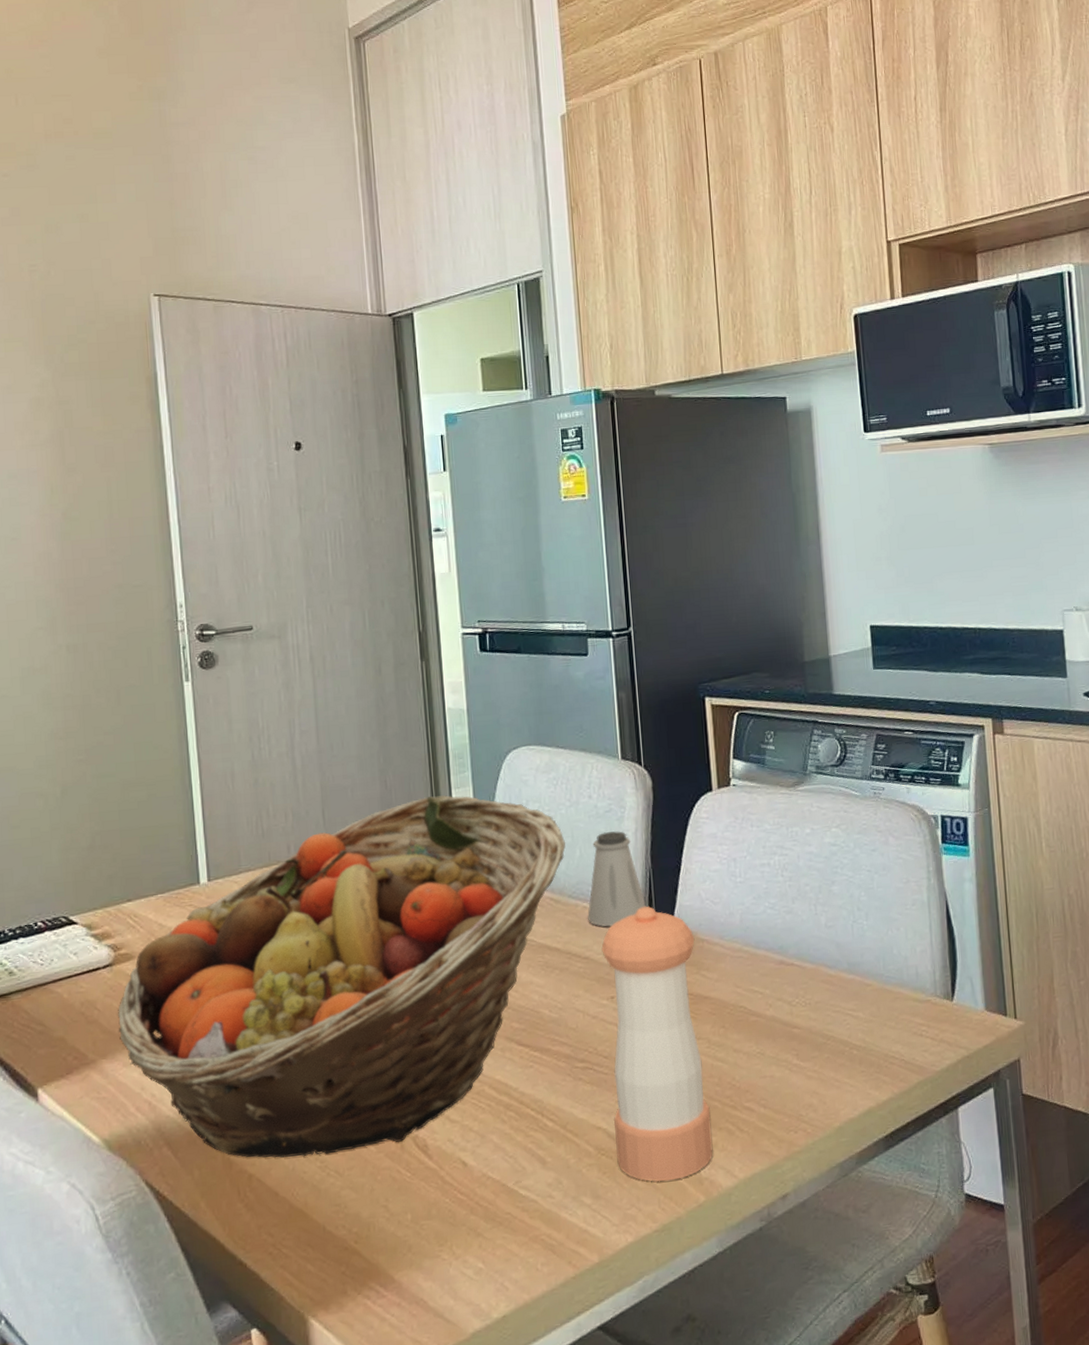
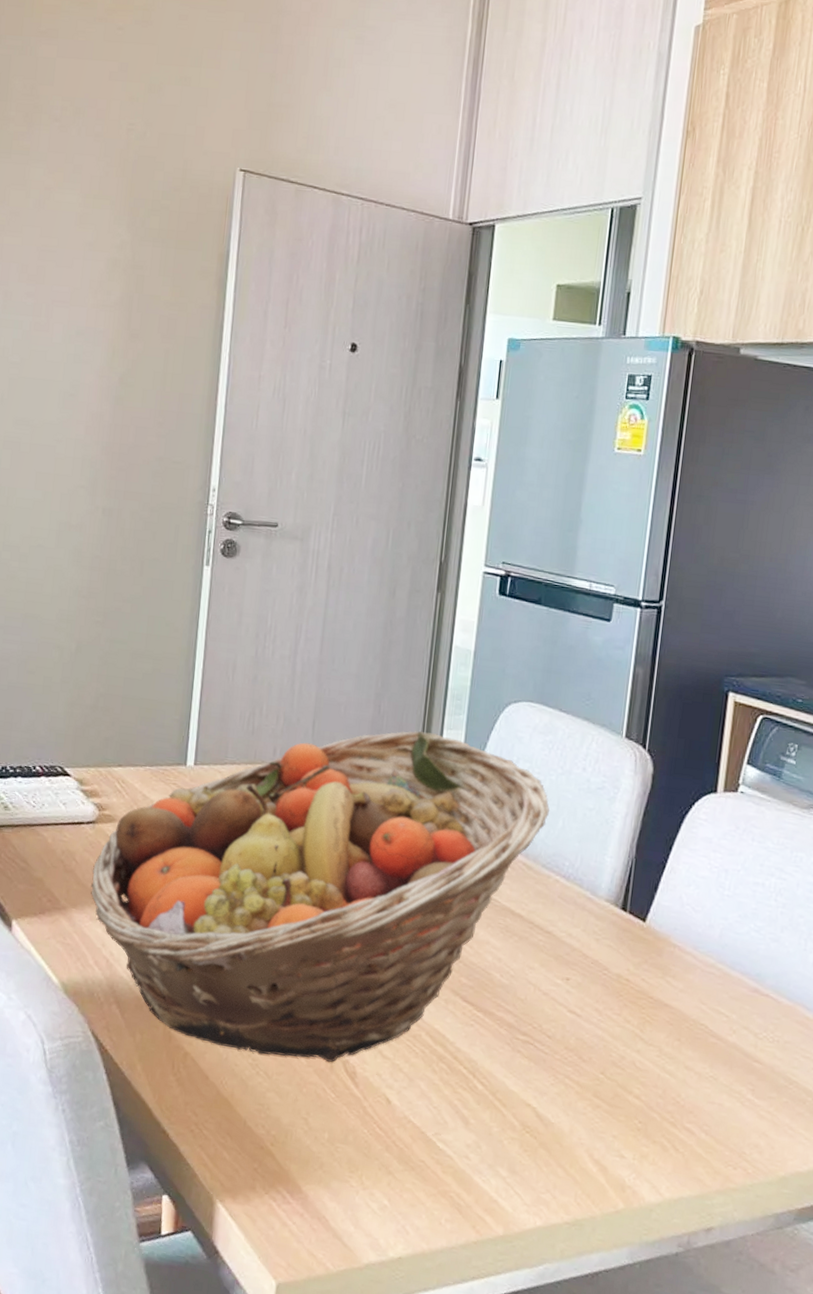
saltshaker: present [587,831,646,927] -> none [558,809,622,907]
pepper shaker: present [601,905,713,1182] -> none [541,895,667,1180]

